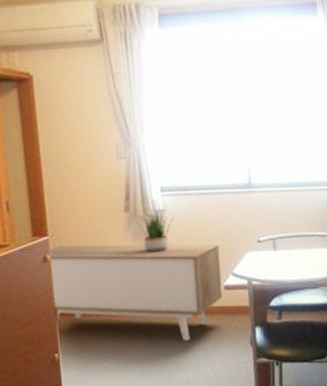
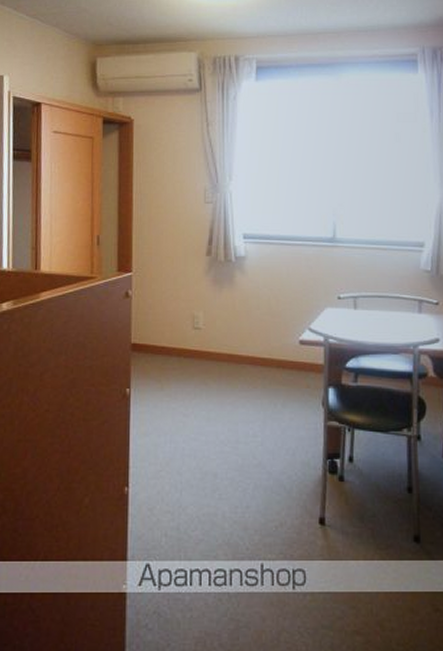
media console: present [48,244,223,341] -> none [130,283,298,393]
potted plant: present [134,209,174,252] -> none [215,255,254,298]

